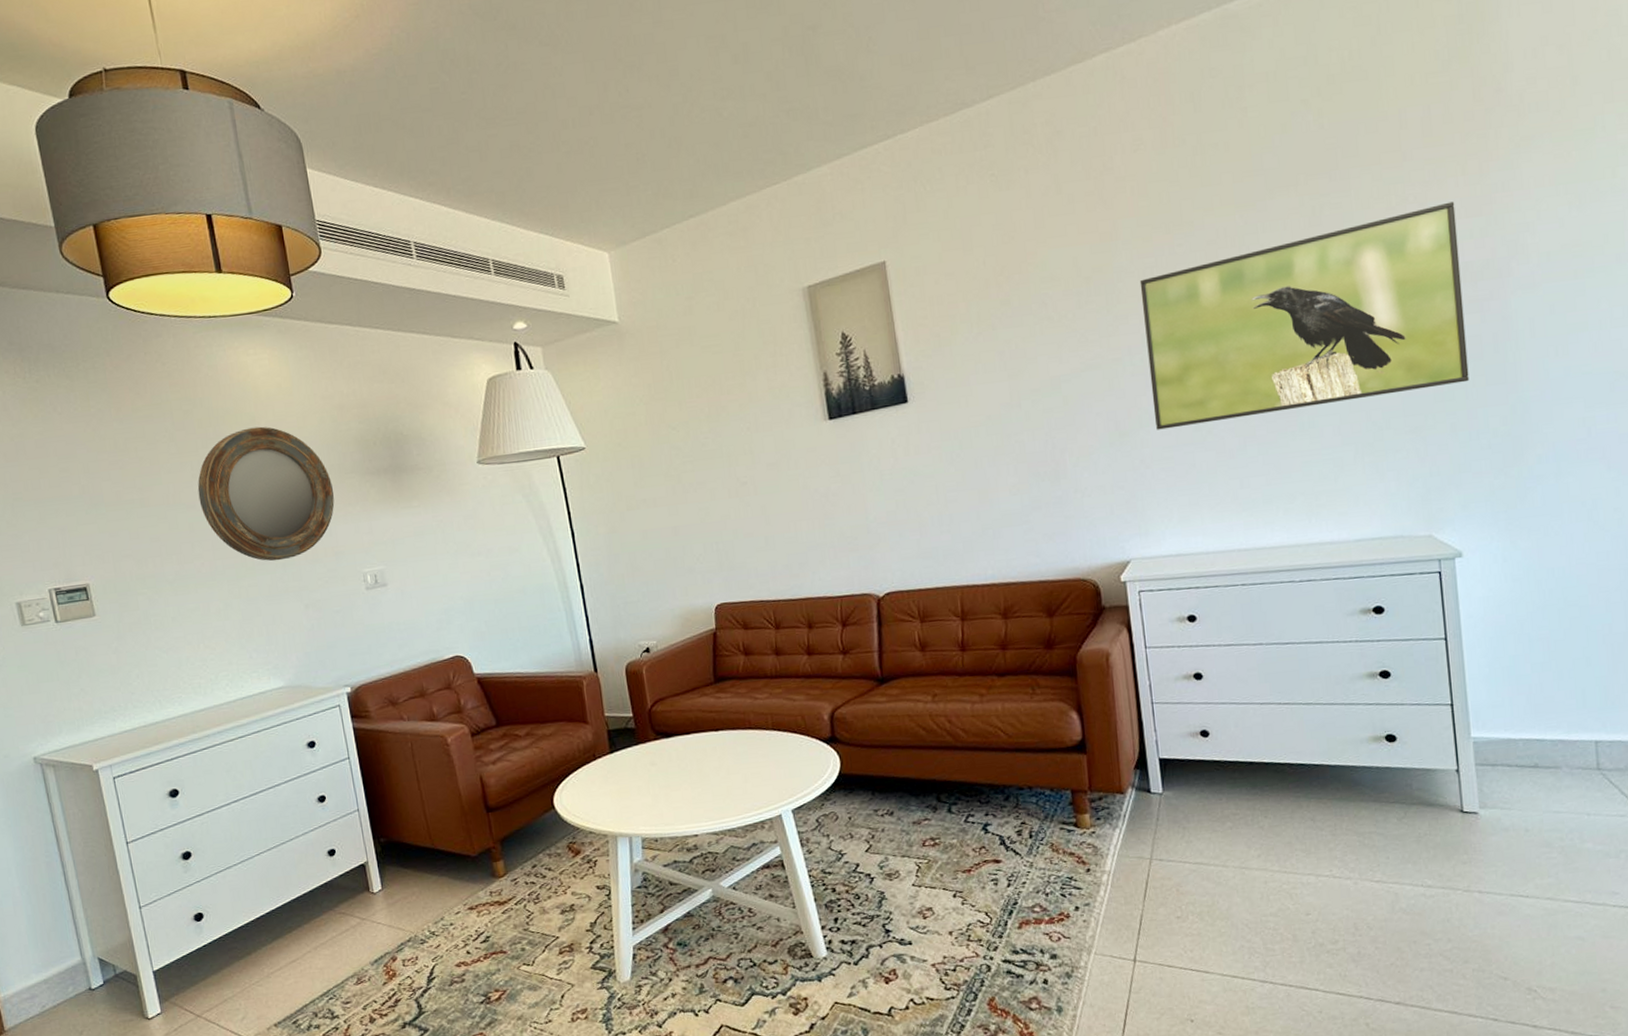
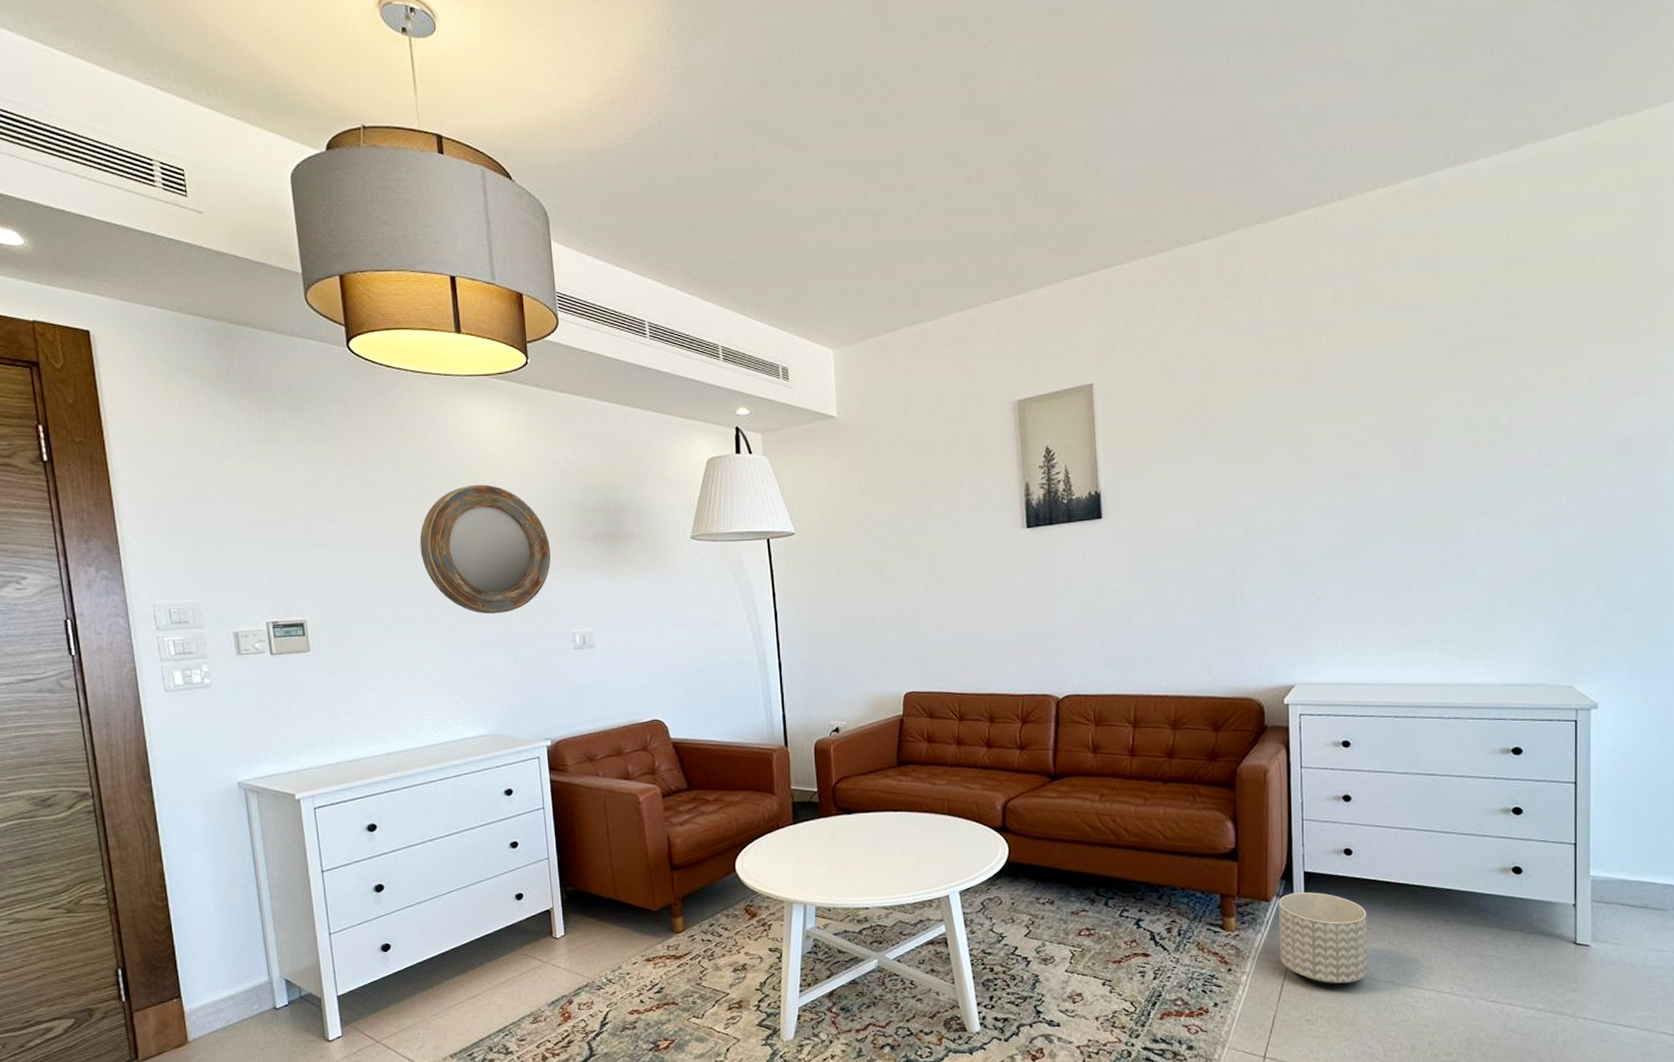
planter: none [1135,779,1238,877] -> present [1279,892,1367,984]
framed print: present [1139,201,1470,430] -> none [1327,379,1621,566]

